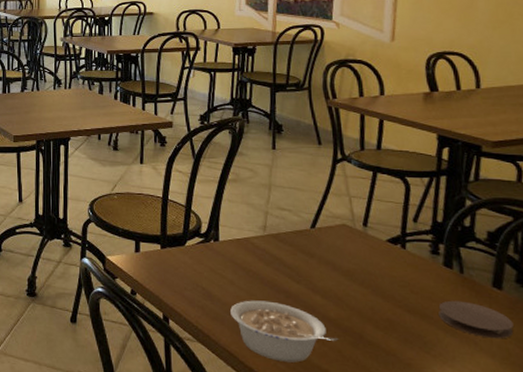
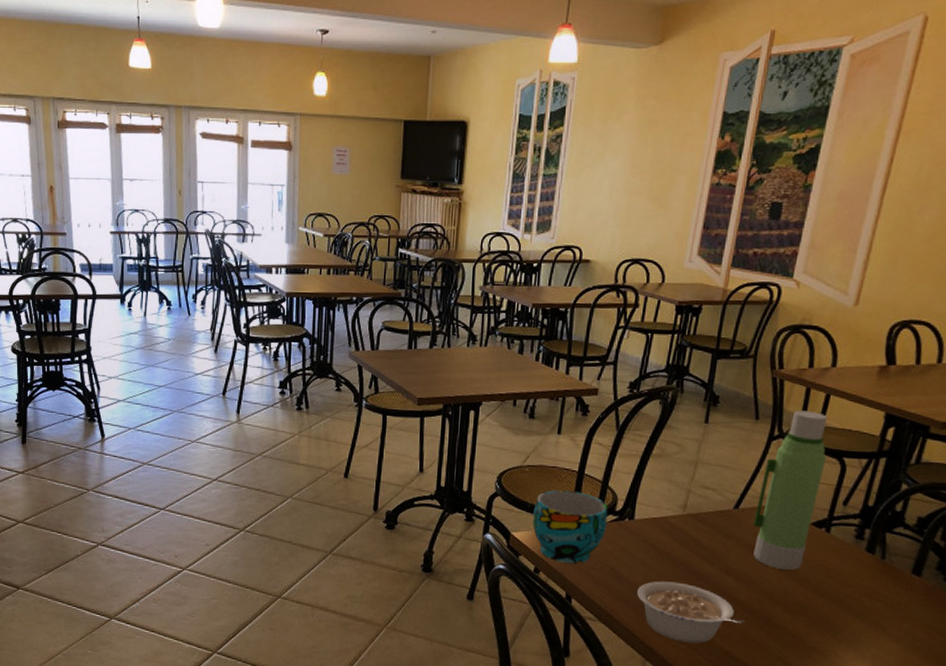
cup: none [125,215,194,285] -> present [532,490,608,564]
water bottle: none [331,135,391,286] -> present [753,410,827,570]
coaster: present [438,300,513,339] -> none [852,585,925,625]

